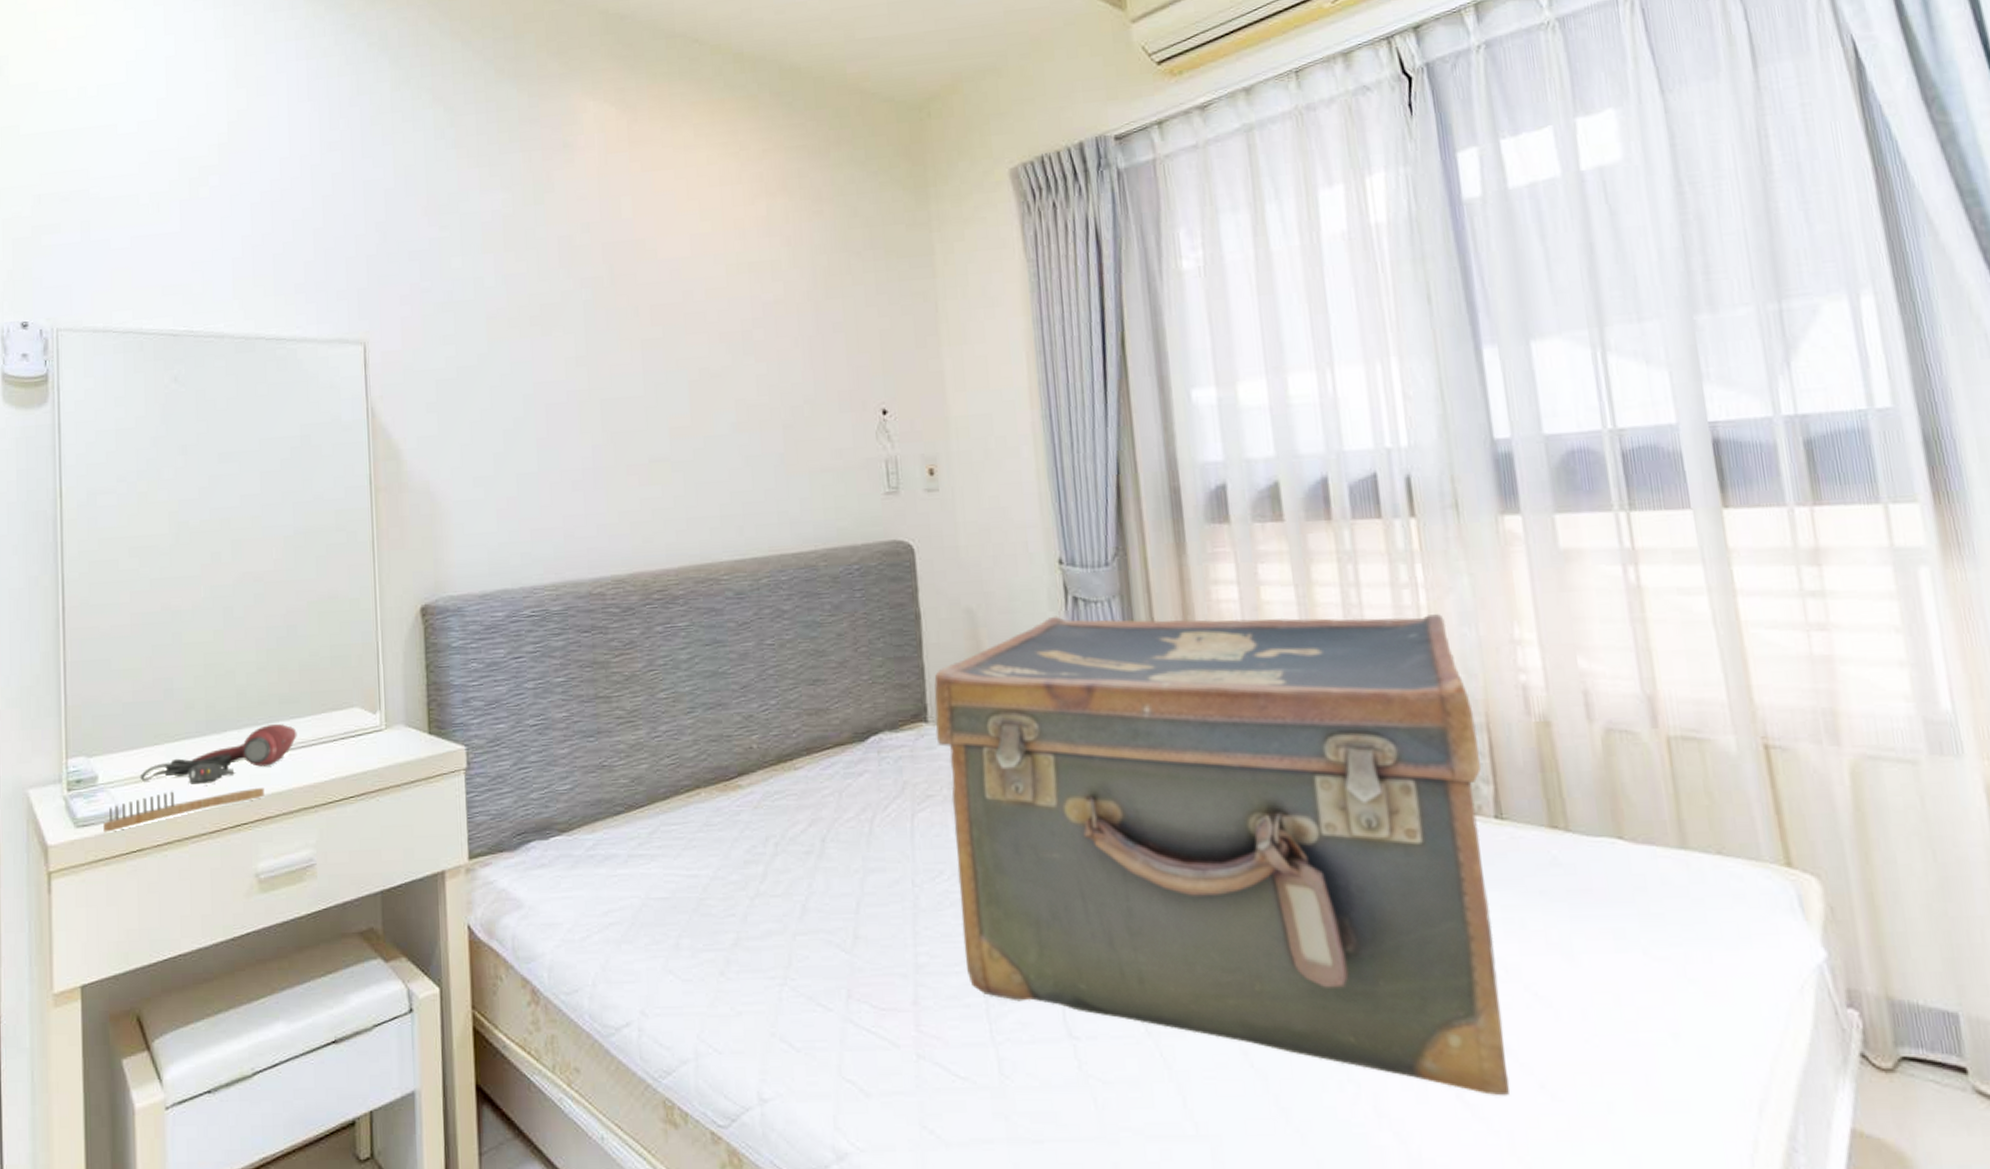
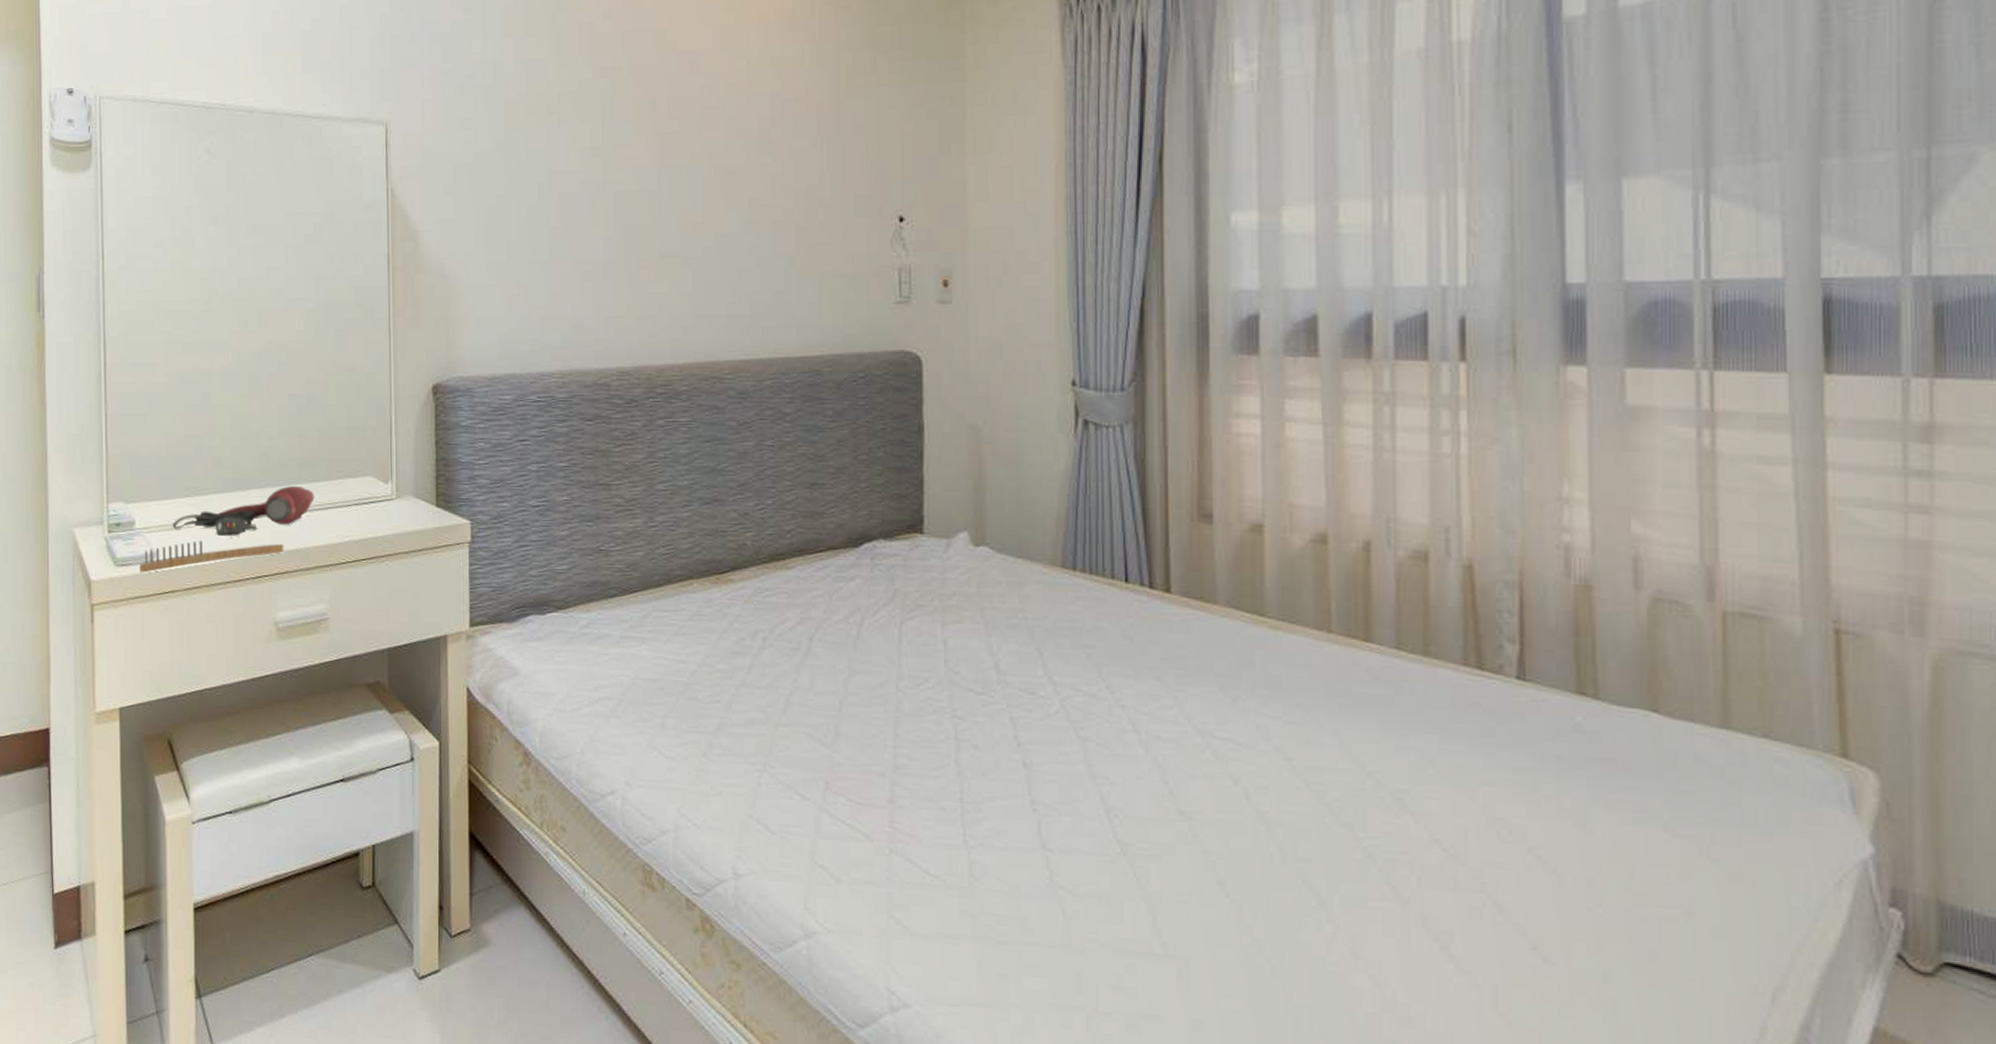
suitcase: present [934,614,1511,1096] -> none [930,438,1509,954]

